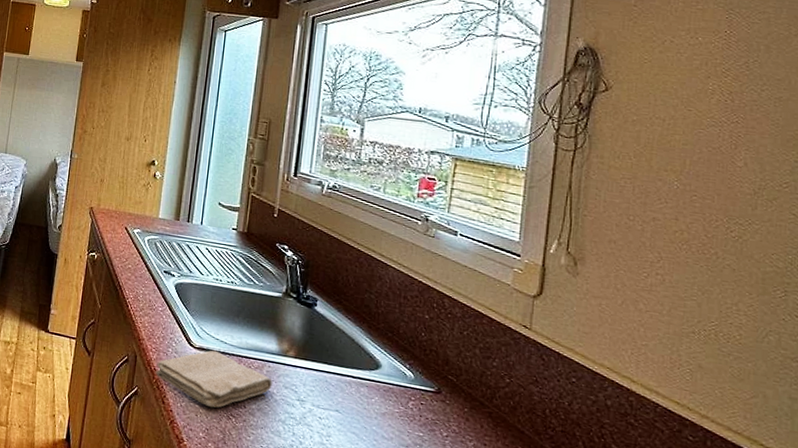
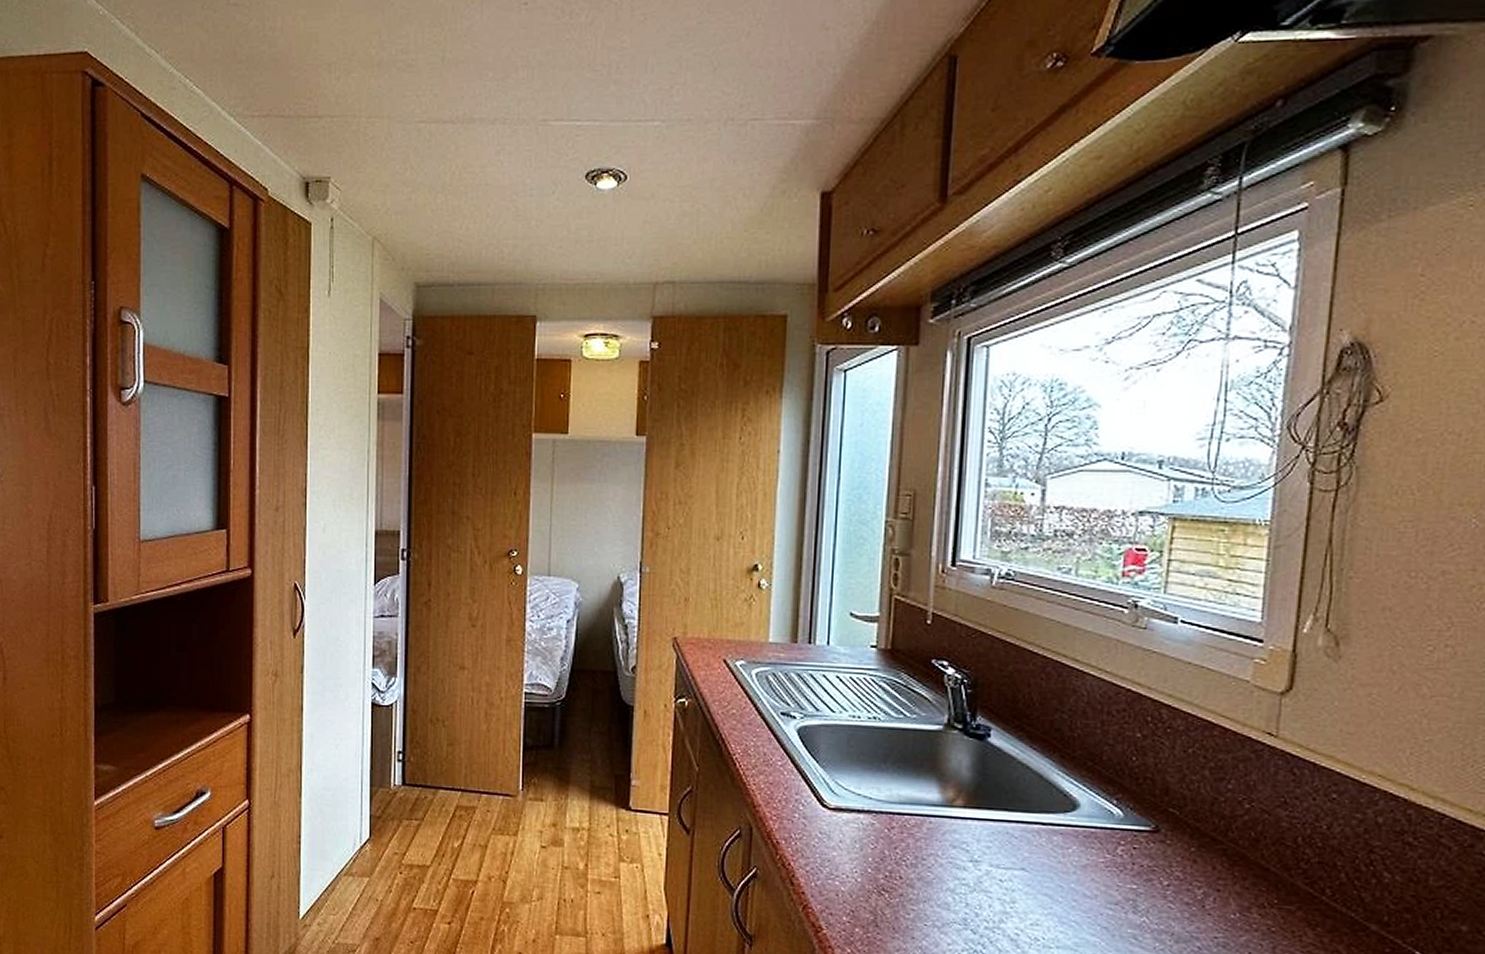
washcloth: present [156,350,273,408] -> none [779,809,936,884]

